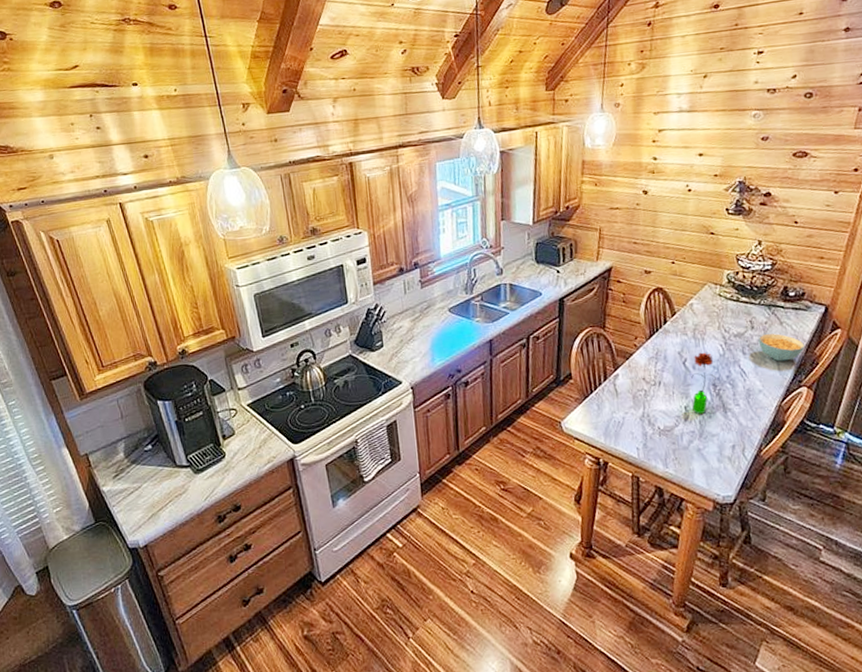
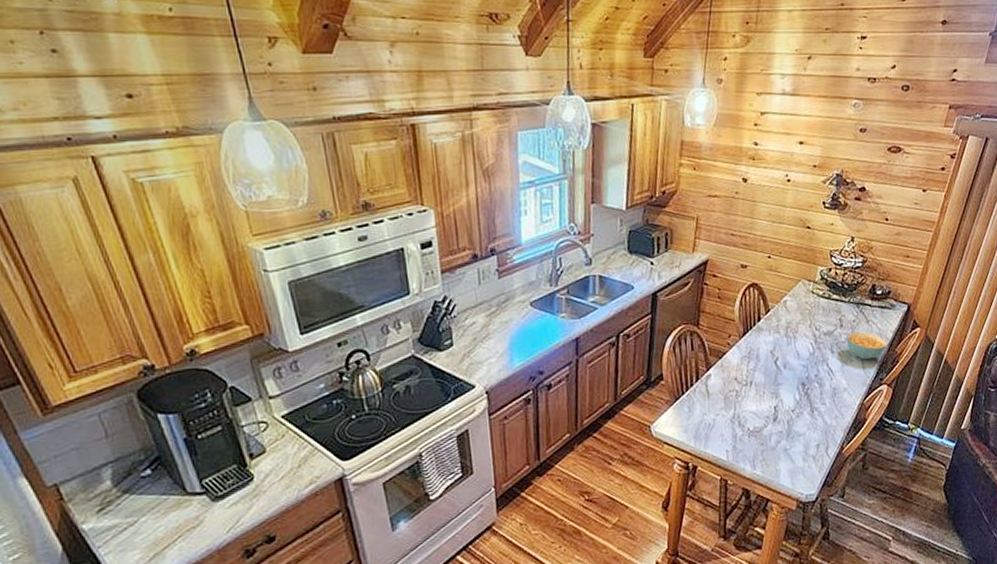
flower: present [691,352,716,414] -> none [781,351,805,414]

